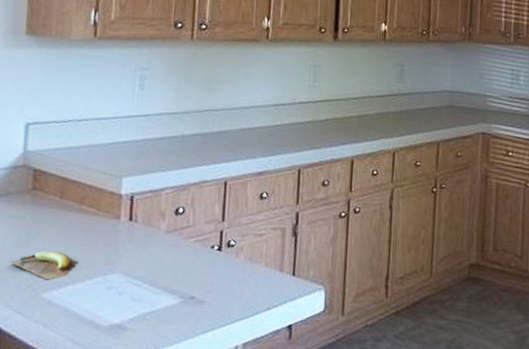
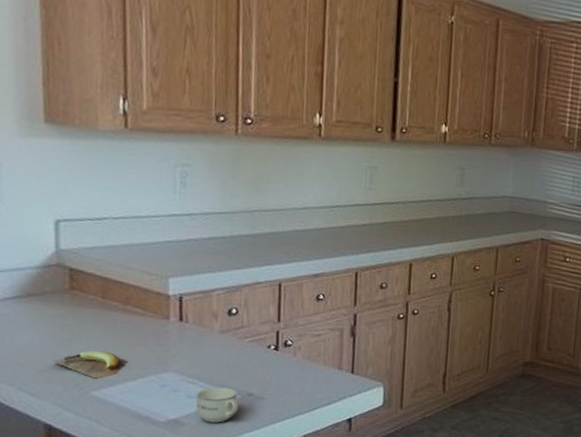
cup: none [139,289,181,328] -> present [196,387,239,423]

